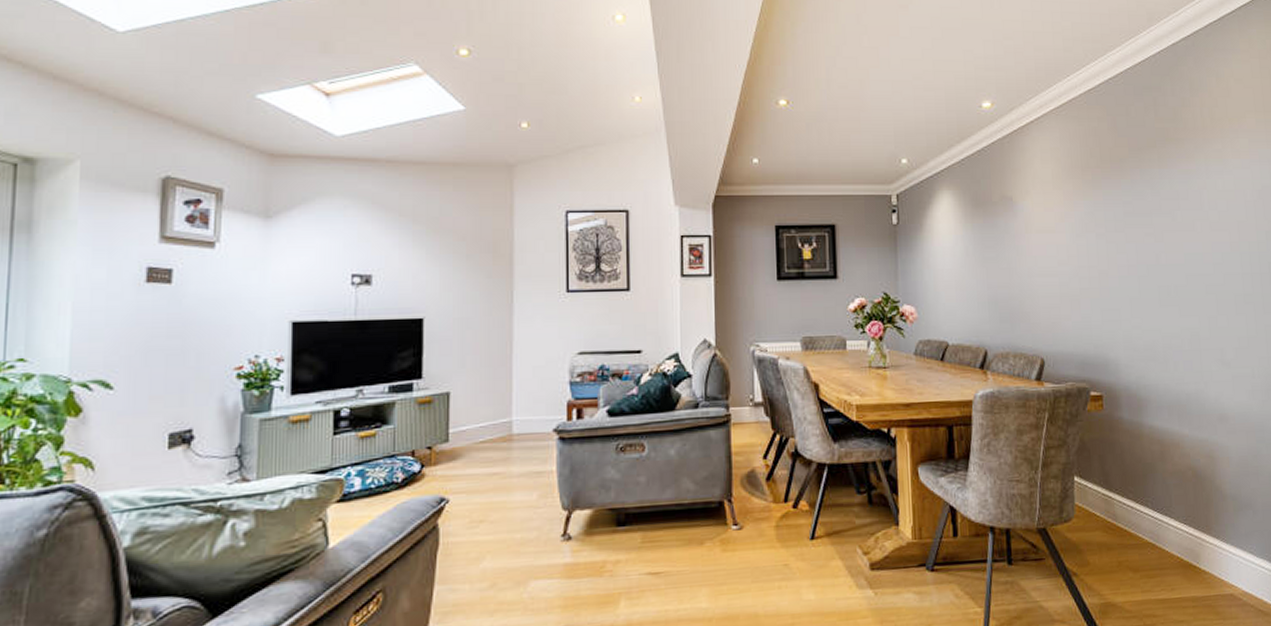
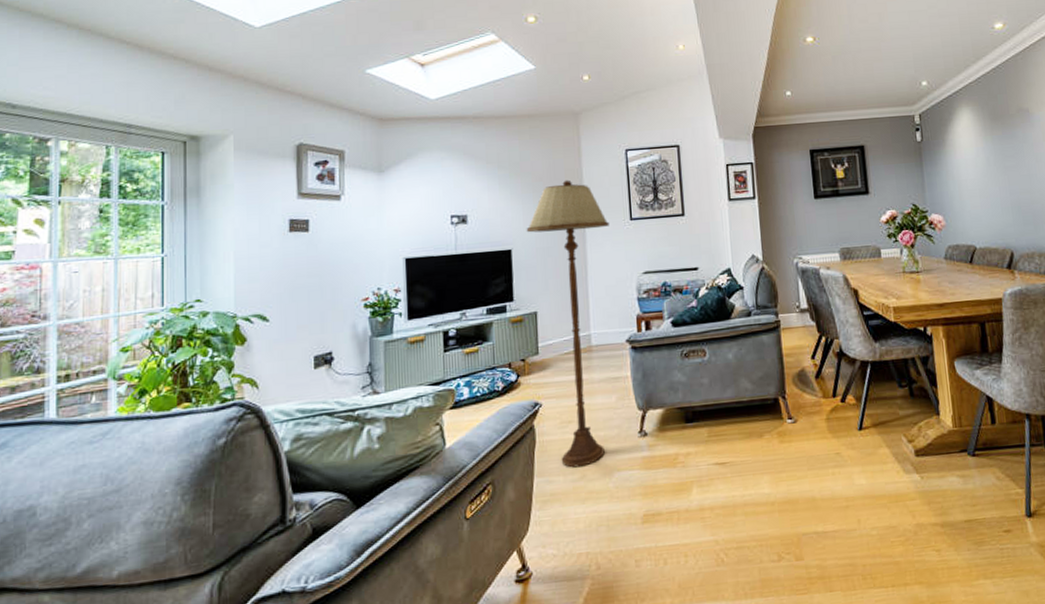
floor lamp: none [442,241,542,575] -> present [526,179,609,468]

